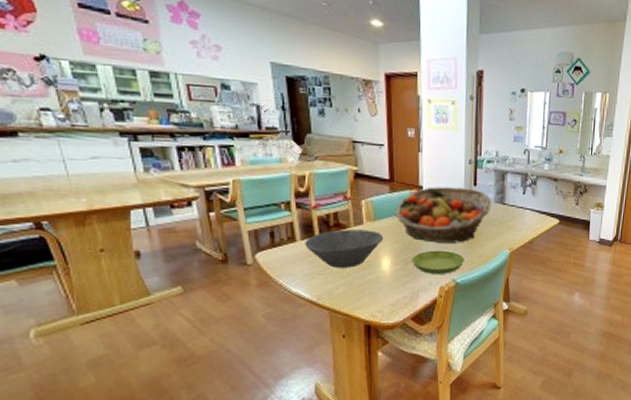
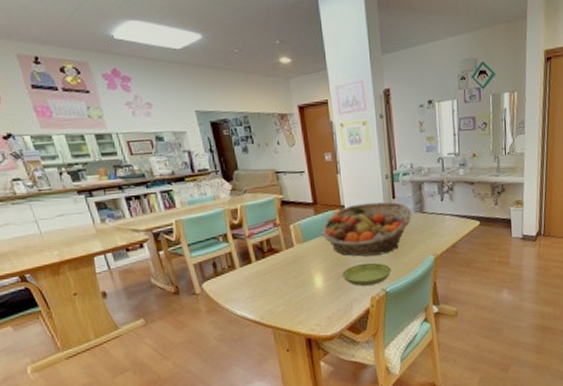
bowl: present [305,229,384,268] -> none [243,251,314,289]

